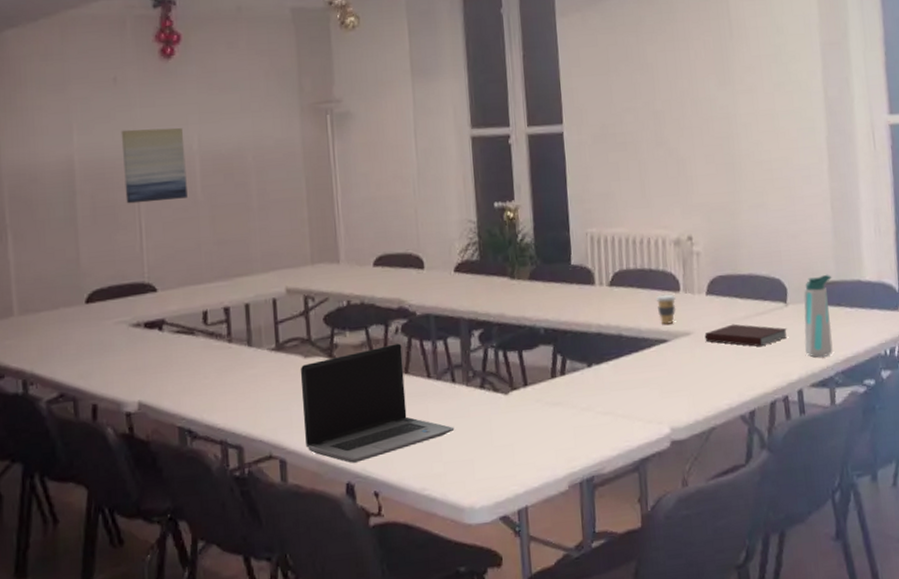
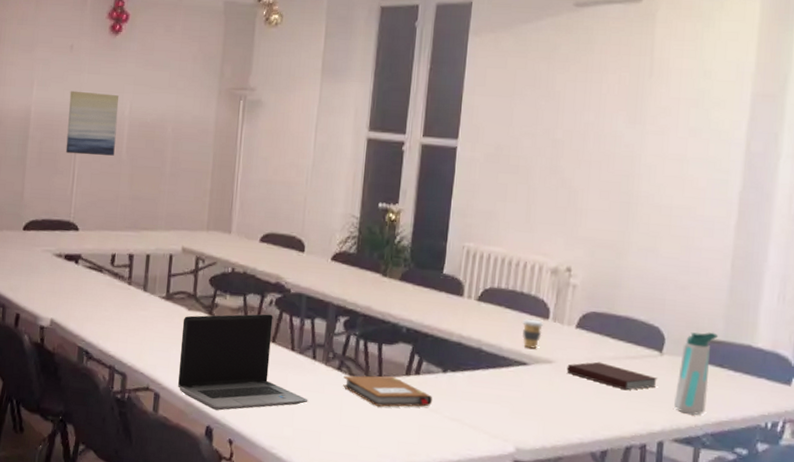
notebook: none [488,383,582,418] -> present [343,375,432,407]

